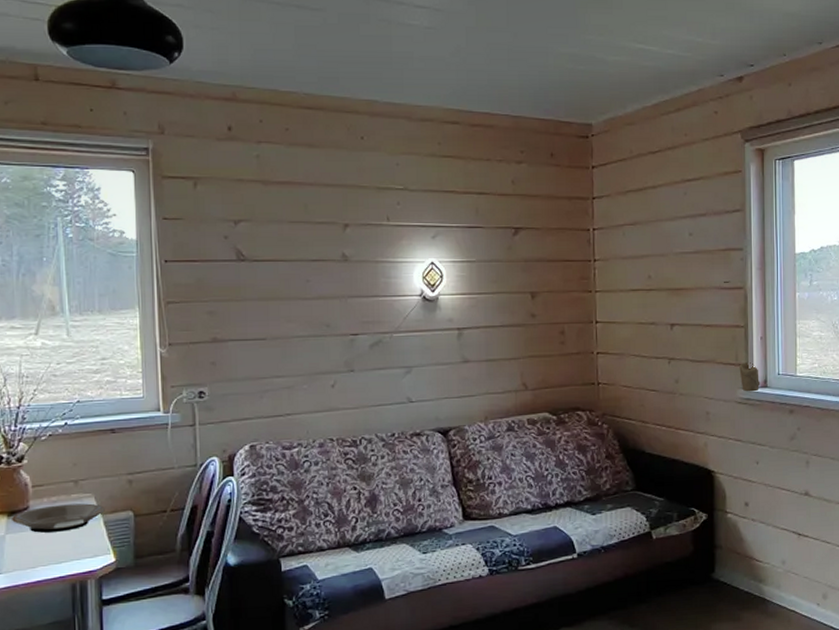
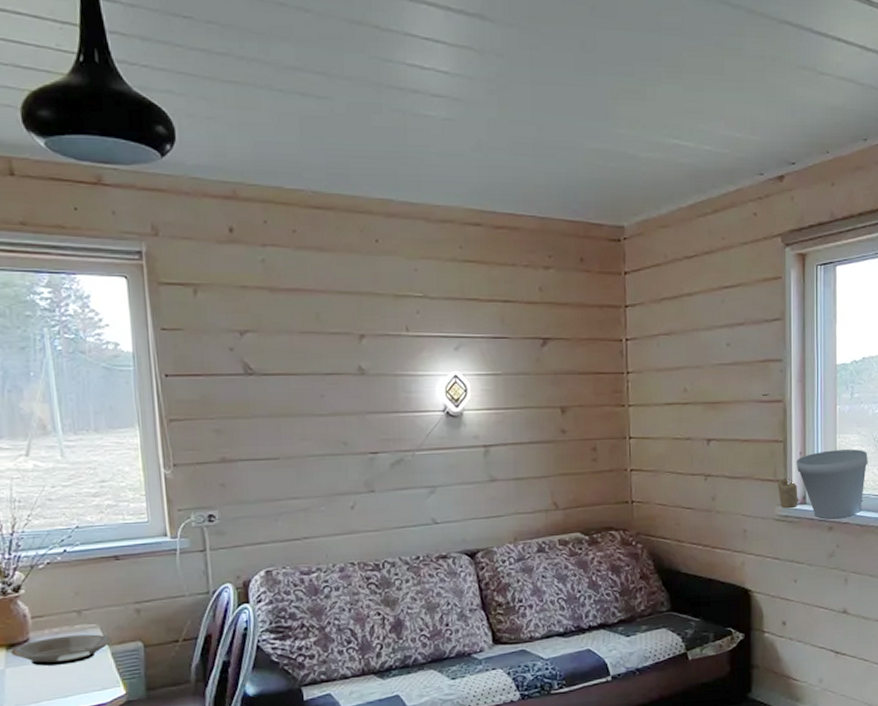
flowerpot: none [758,335,828,403] -> present [797,449,868,519]

